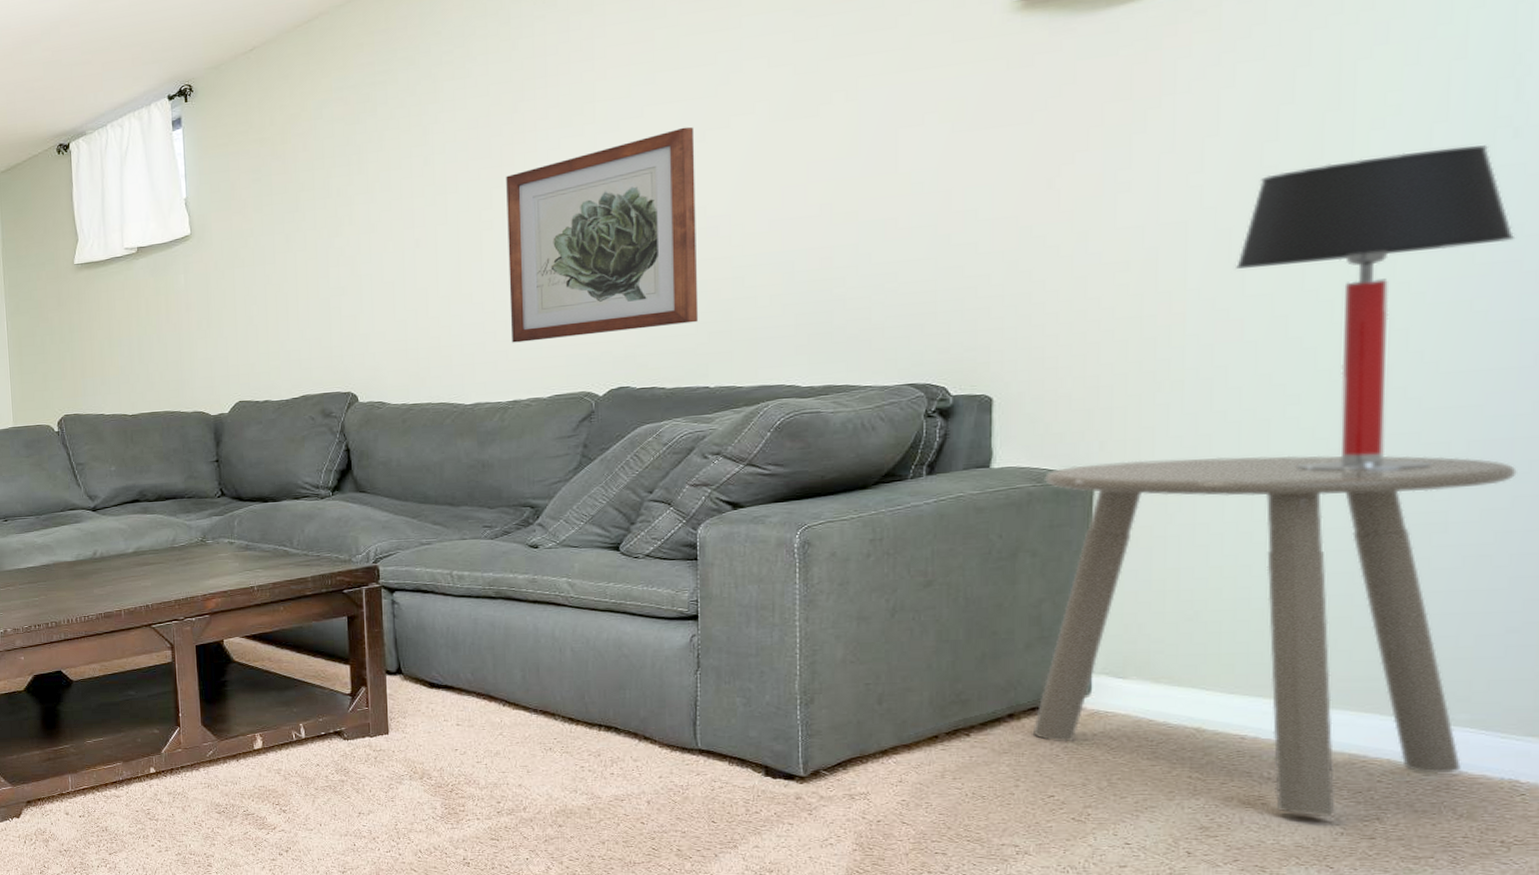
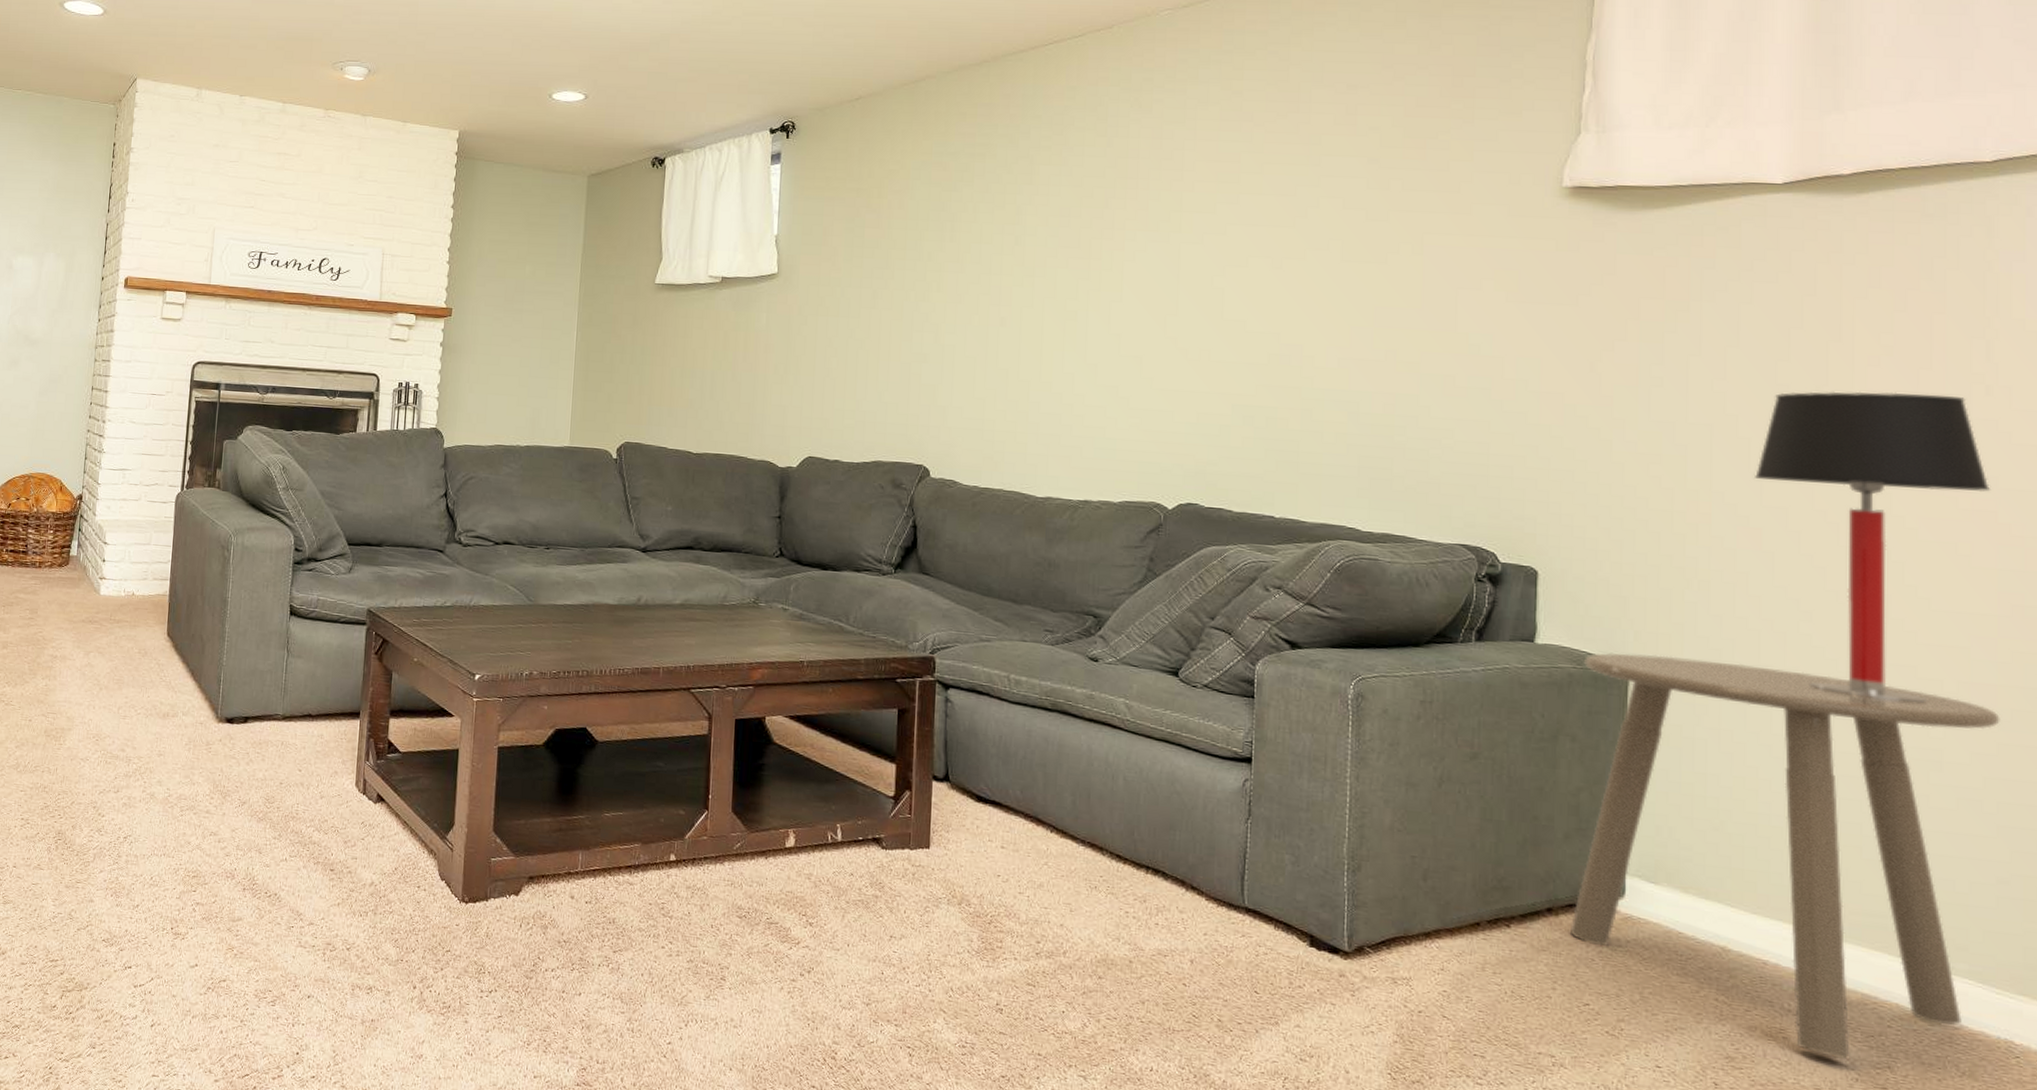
wall art: present [506,126,699,343] -> none [1087,251,1273,449]

